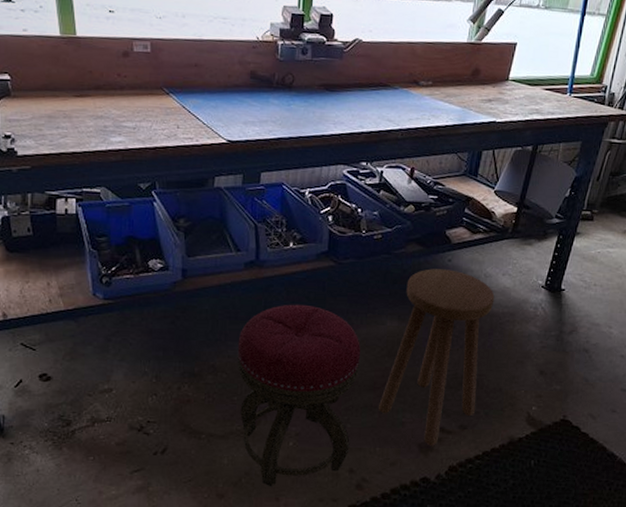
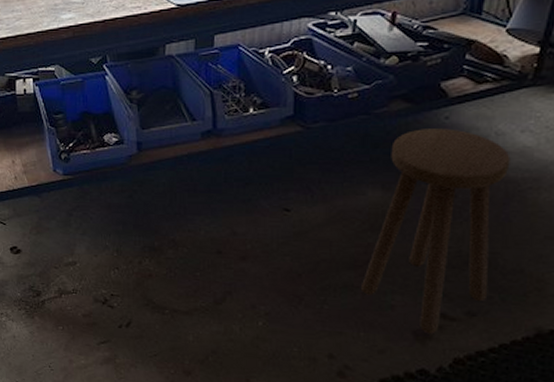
stool: present [237,304,361,486] -> none [198,174,338,367]

